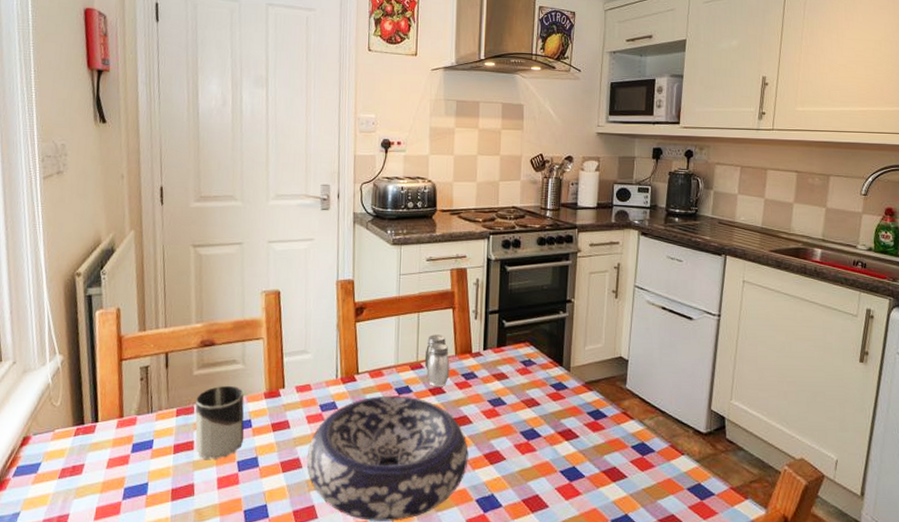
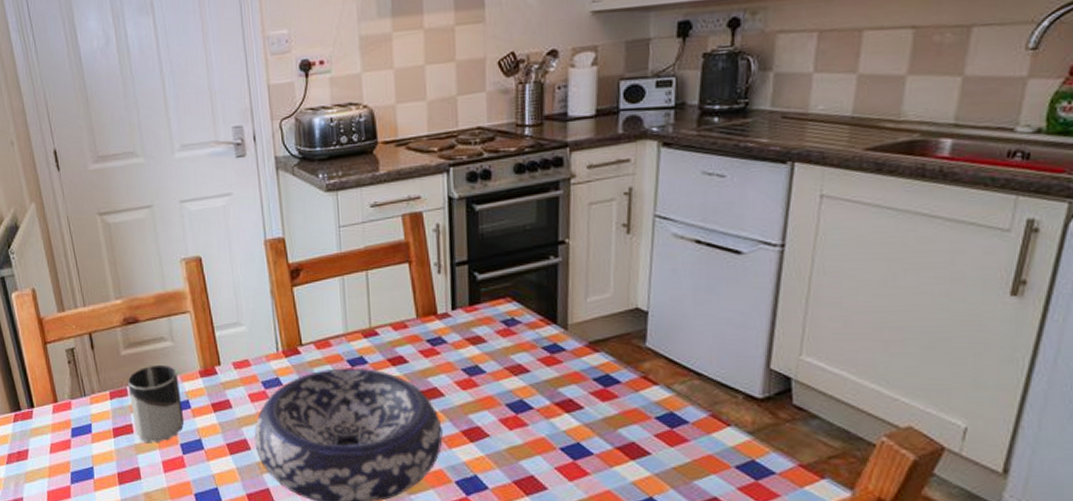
salt and pepper shaker: present [424,334,450,387] -> none [378,295,412,357]

